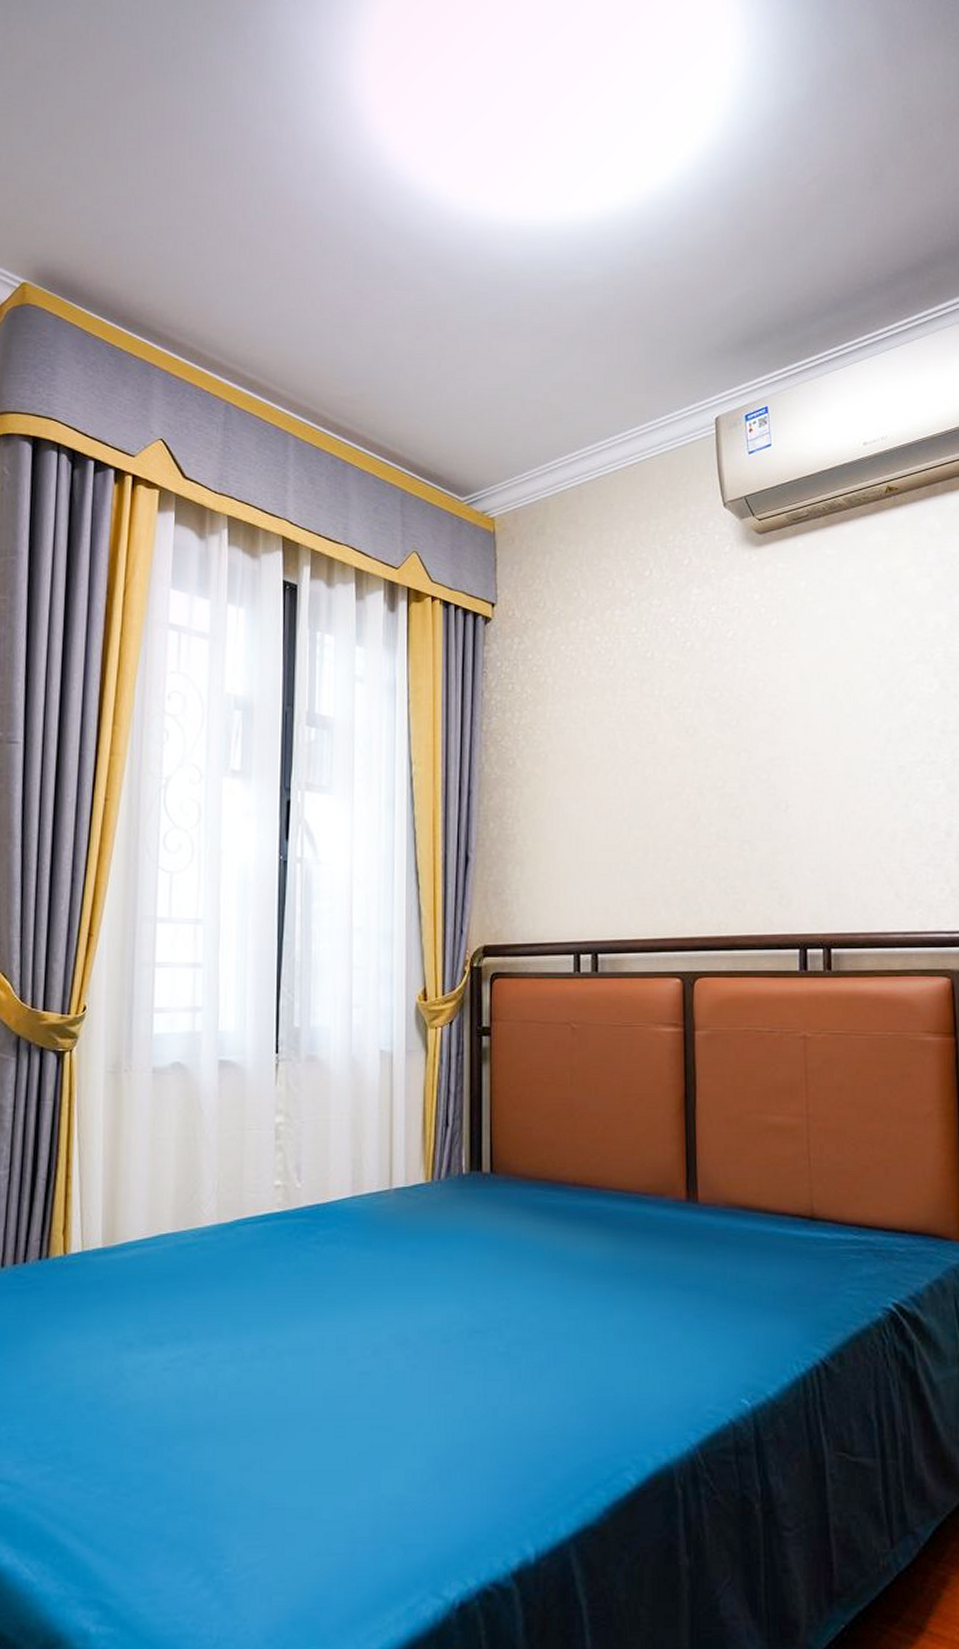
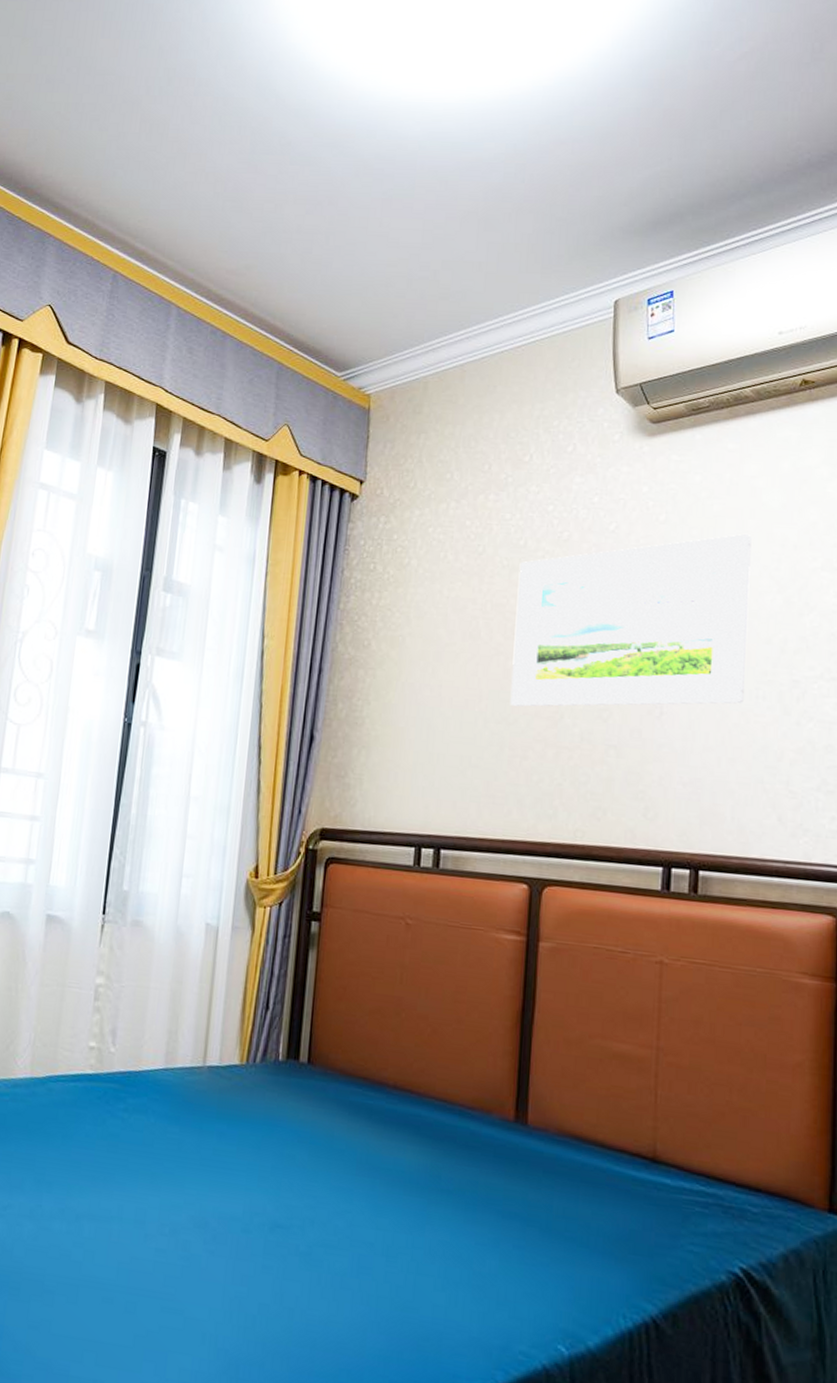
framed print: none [648,633,858,811] -> present [510,533,752,707]

